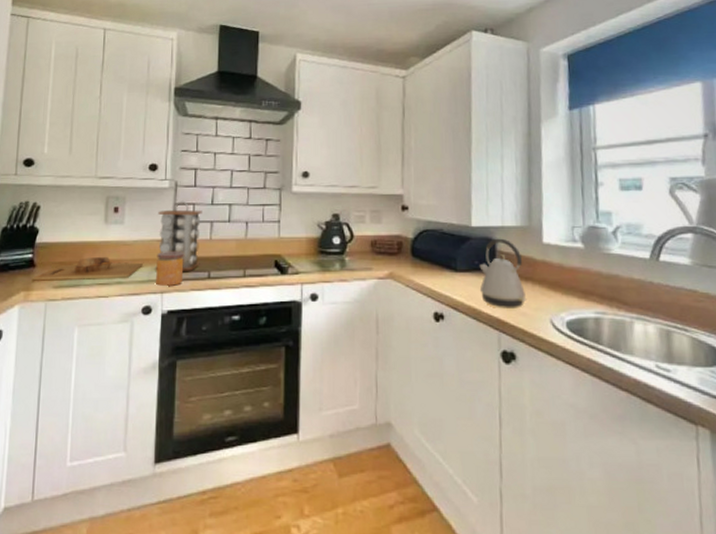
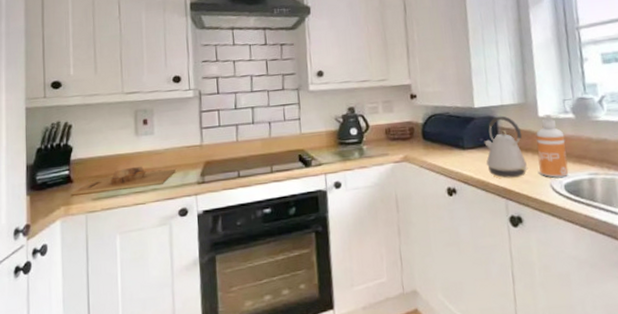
spice rack: present [154,200,202,271] -> none [185,107,230,176]
jar: present [156,252,184,287] -> none [188,155,215,189]
soap dispenser: none [538,240,573,314] -> present [536,113,569,178]

